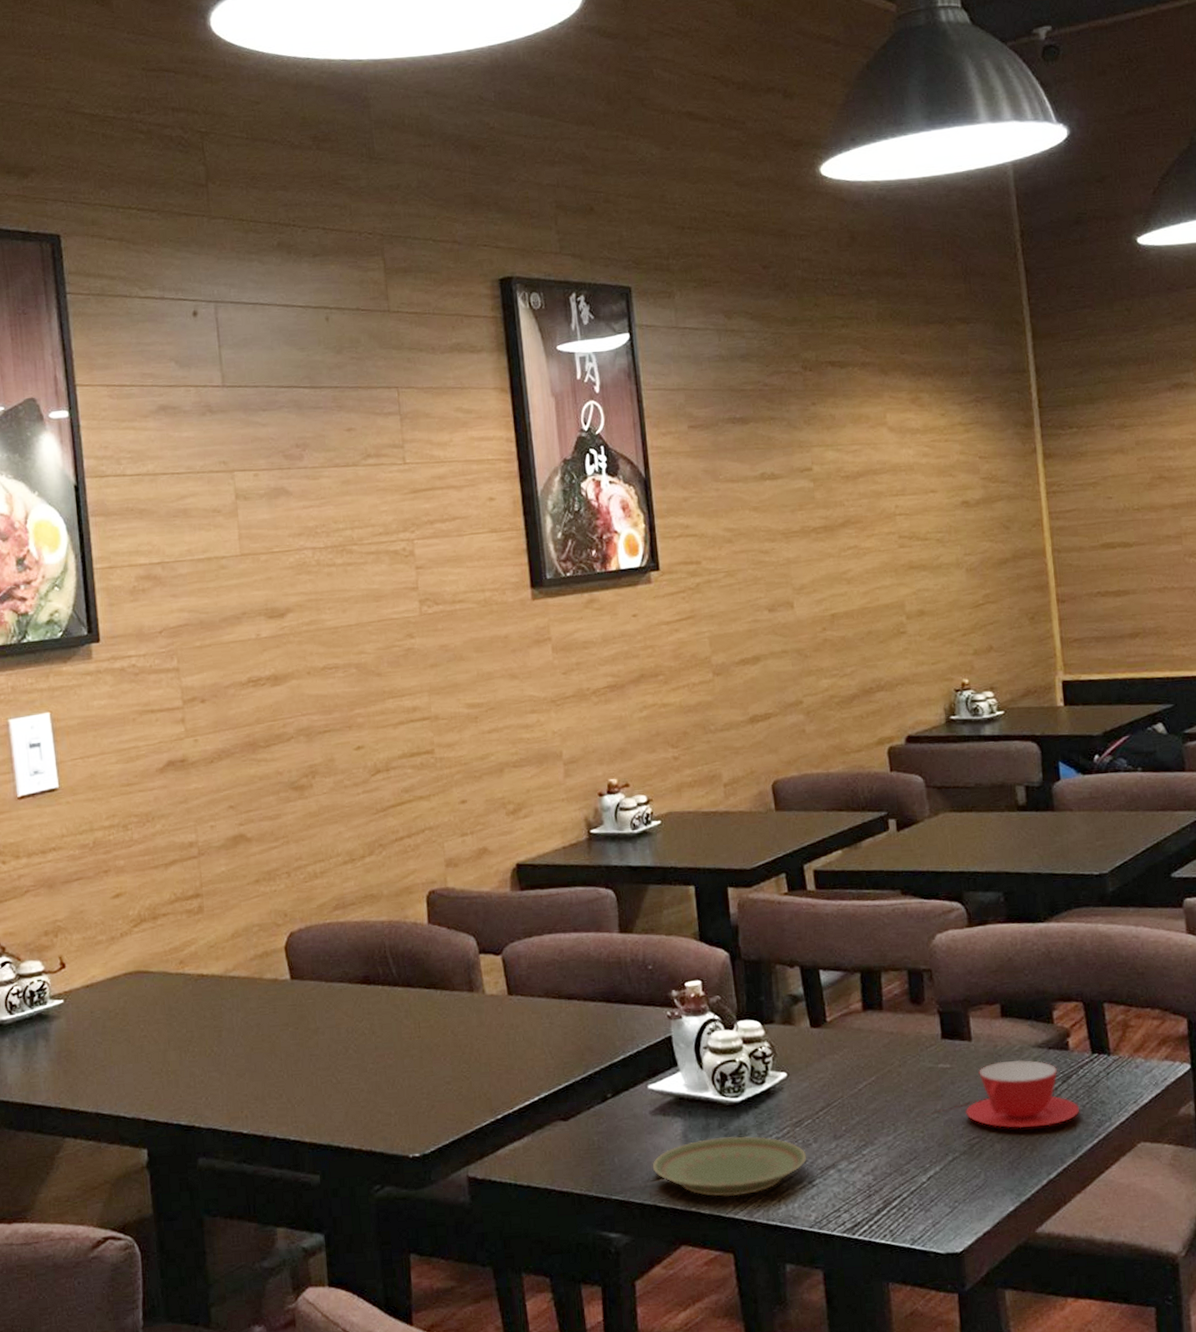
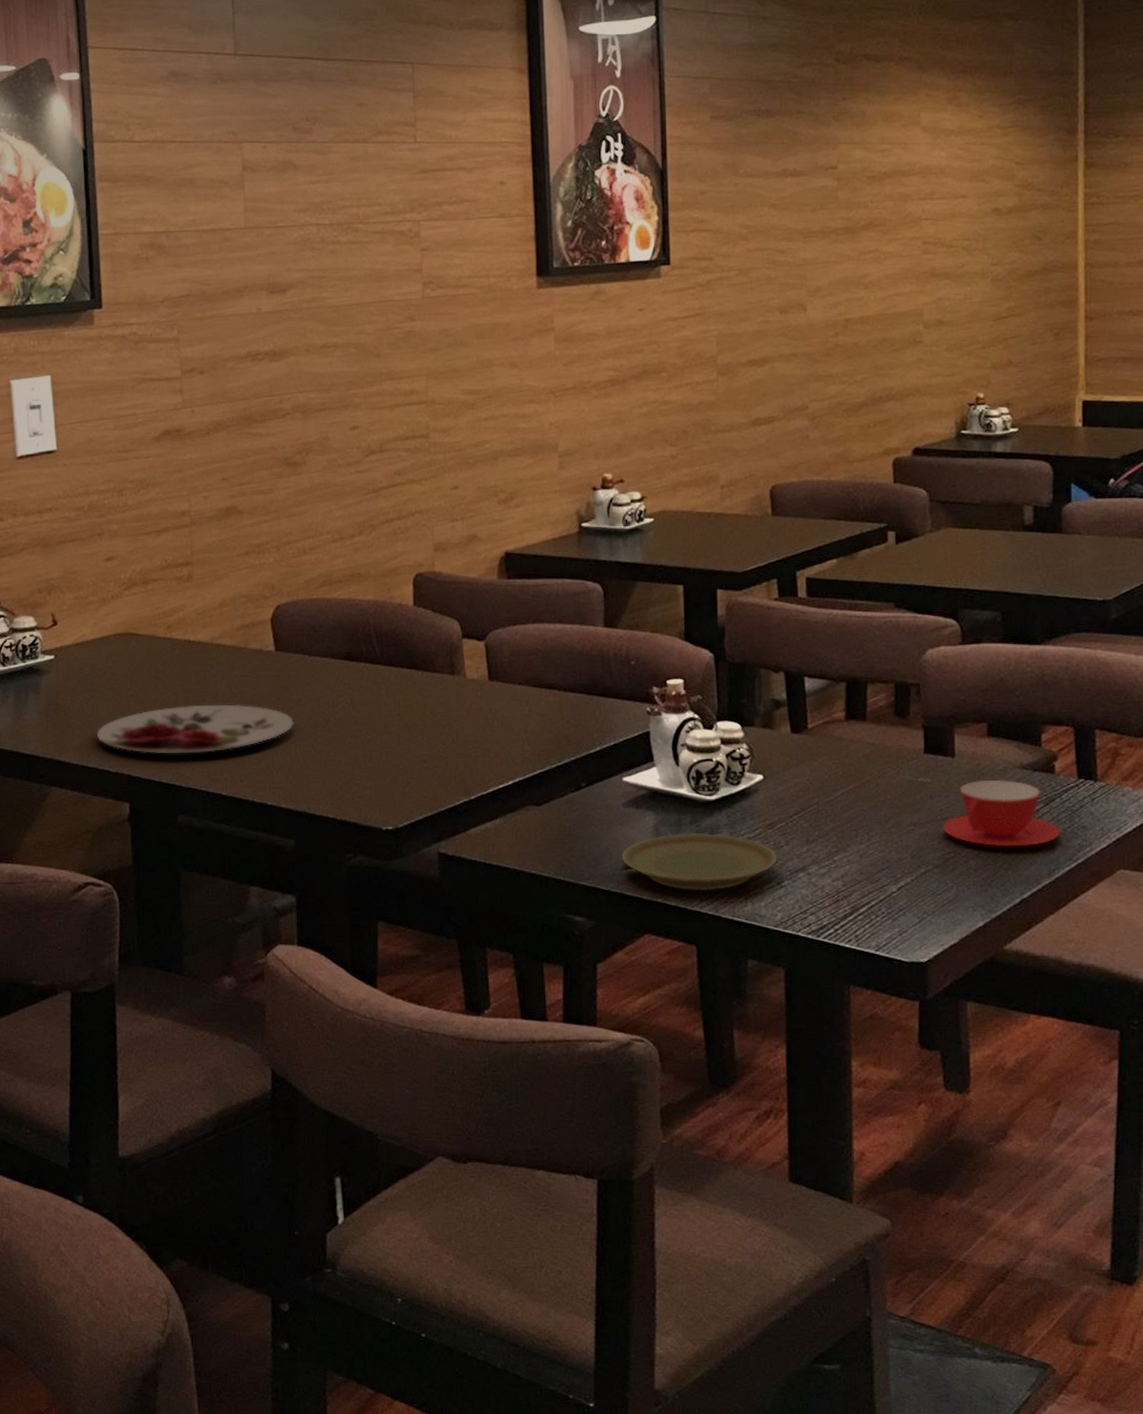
plate: none [110,1037,313,1096] -> present [96,704,294,754]

